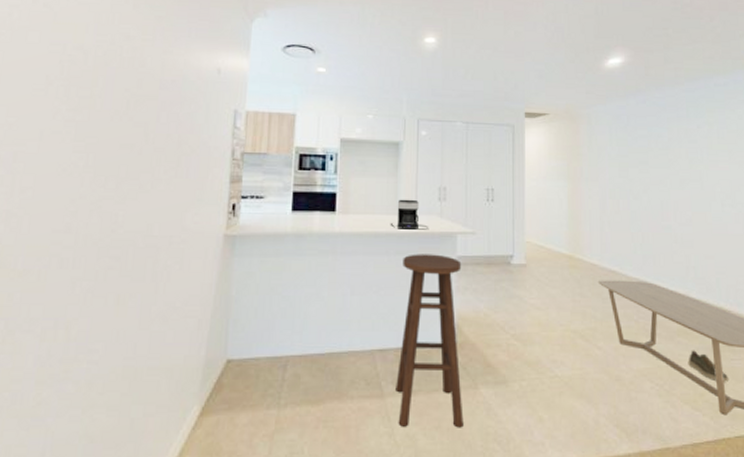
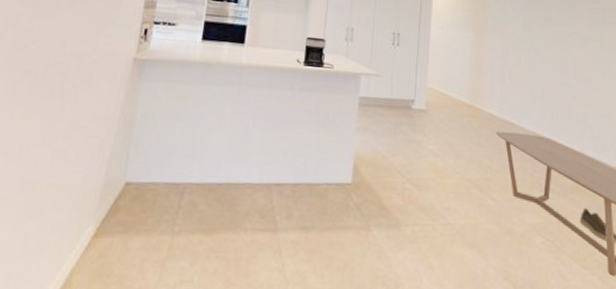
bar stool: present [396,254,464,428] -> none [289,91,364,269]

